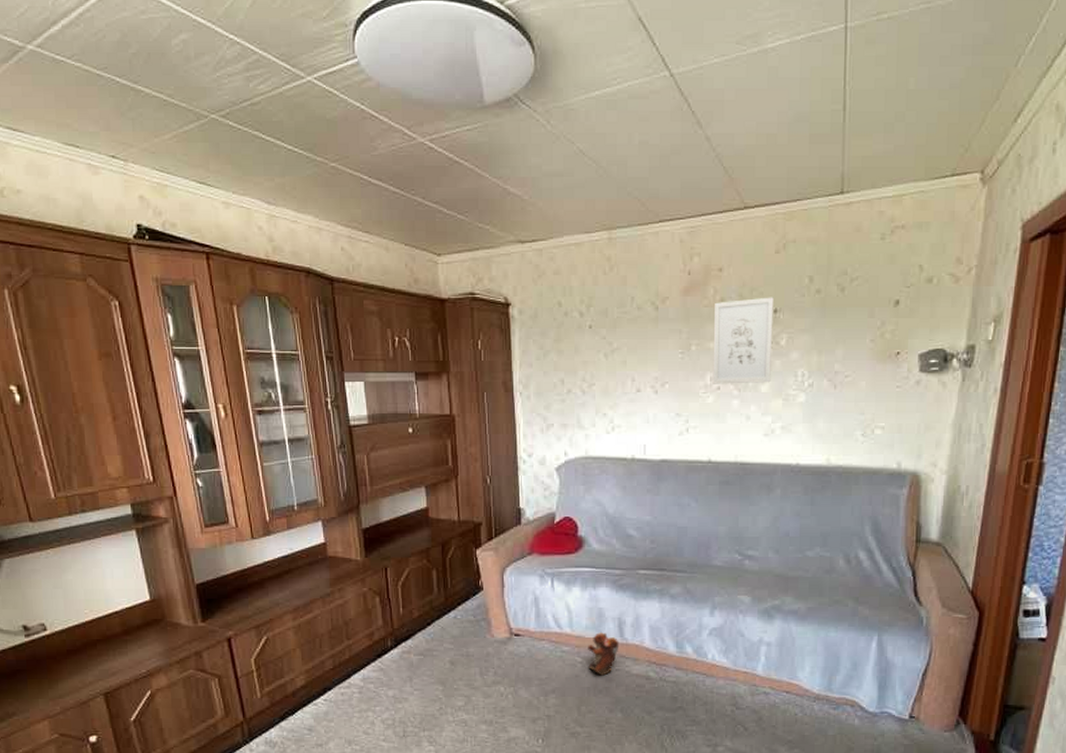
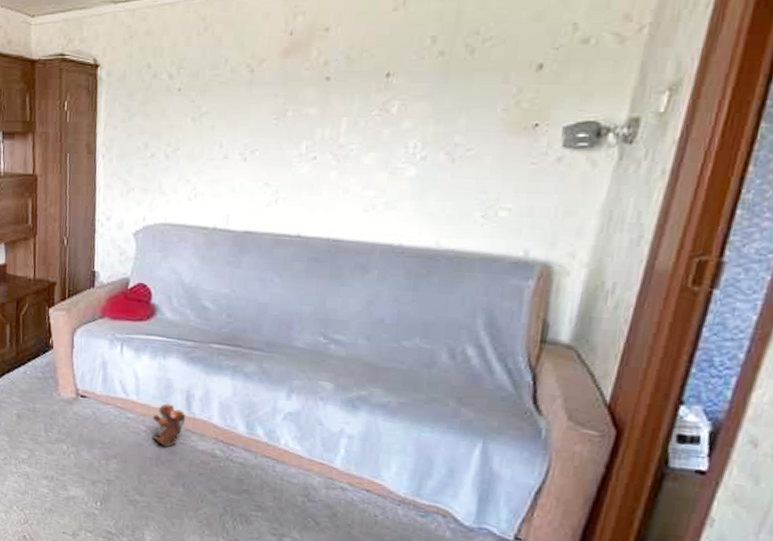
wall art: present [712,297,774,384] -> none [308,59,387,154]

